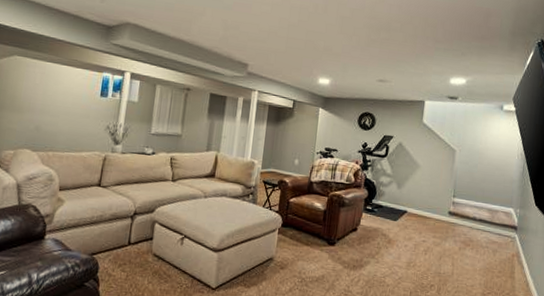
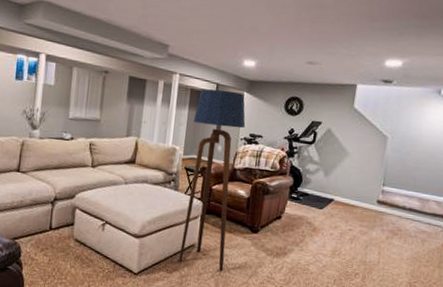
floor lamp: none [256,105,321,284] -> present [178,89,246,271]

